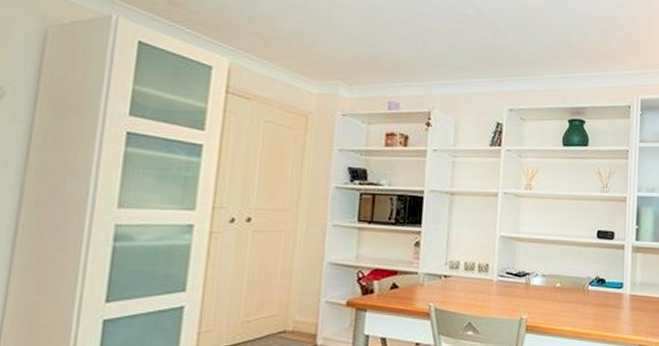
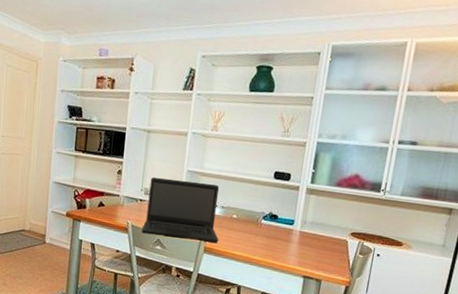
laptop: none [447,246,542,318] -> present [141,176,219,243]

